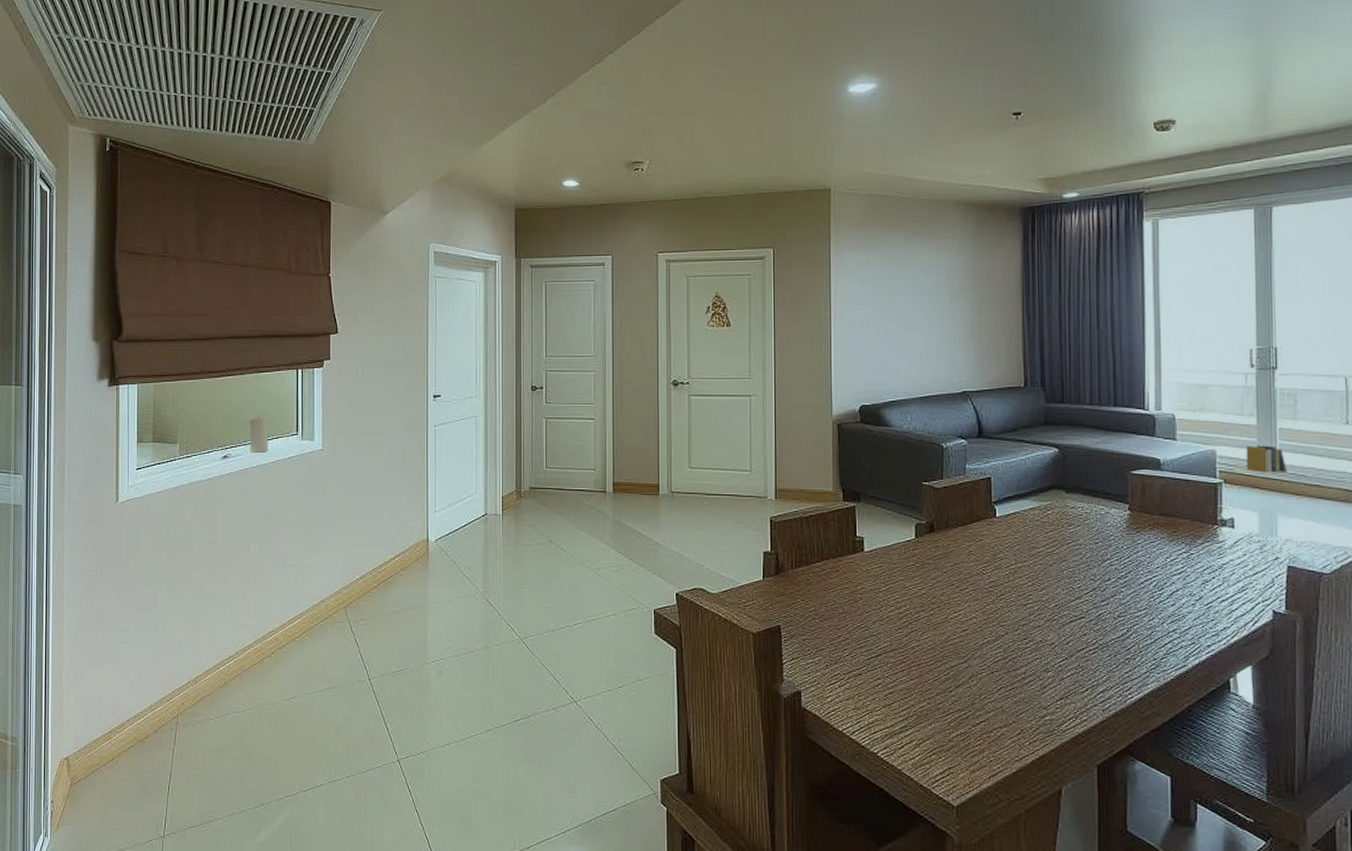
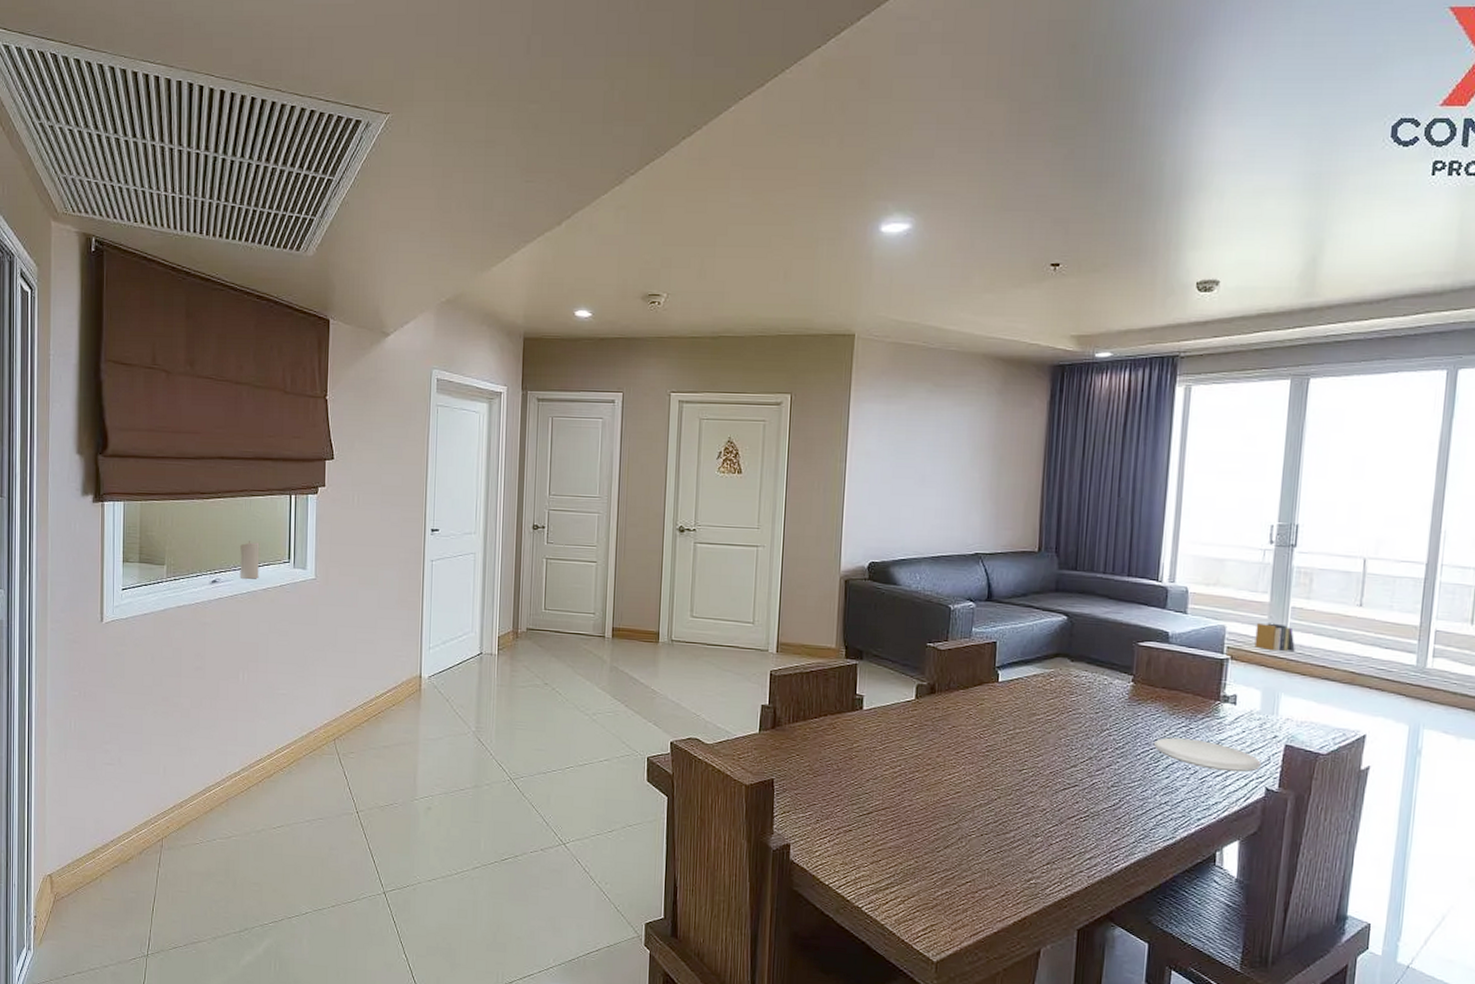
plate: none [1157,564,1266,596] -> present [1154,737,1261,773]

